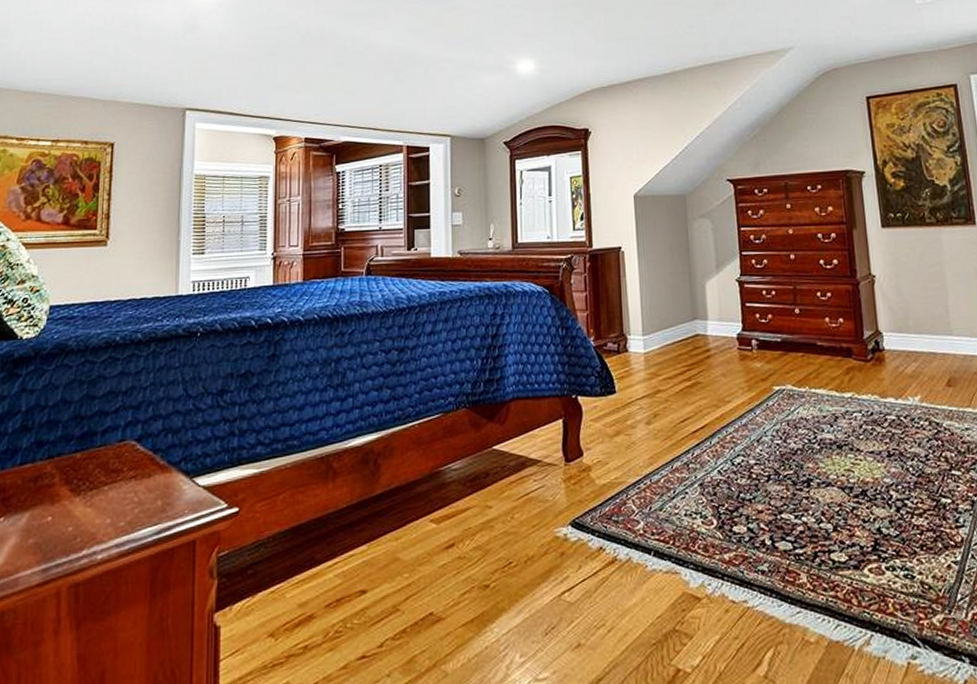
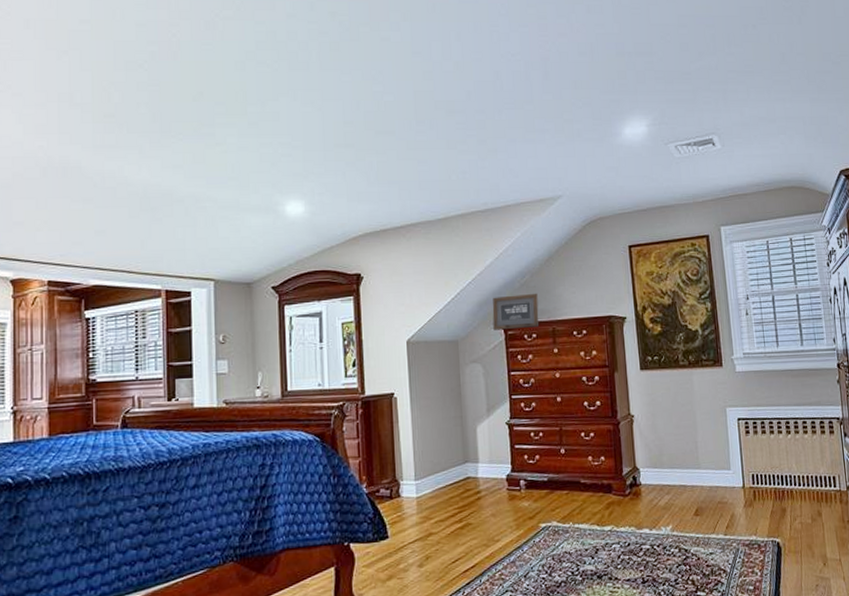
picture frame: none [721,146,770,185] -> present [492,293,539,330]

